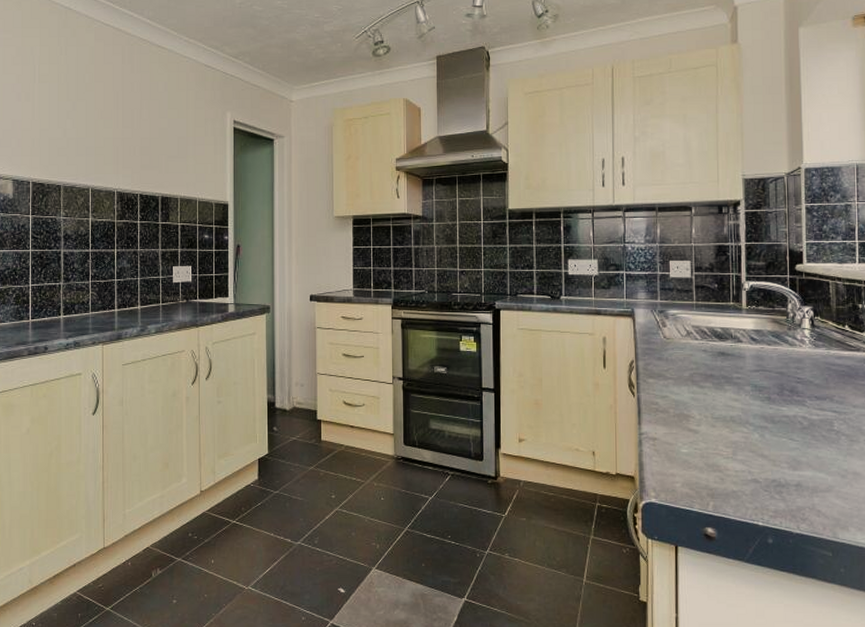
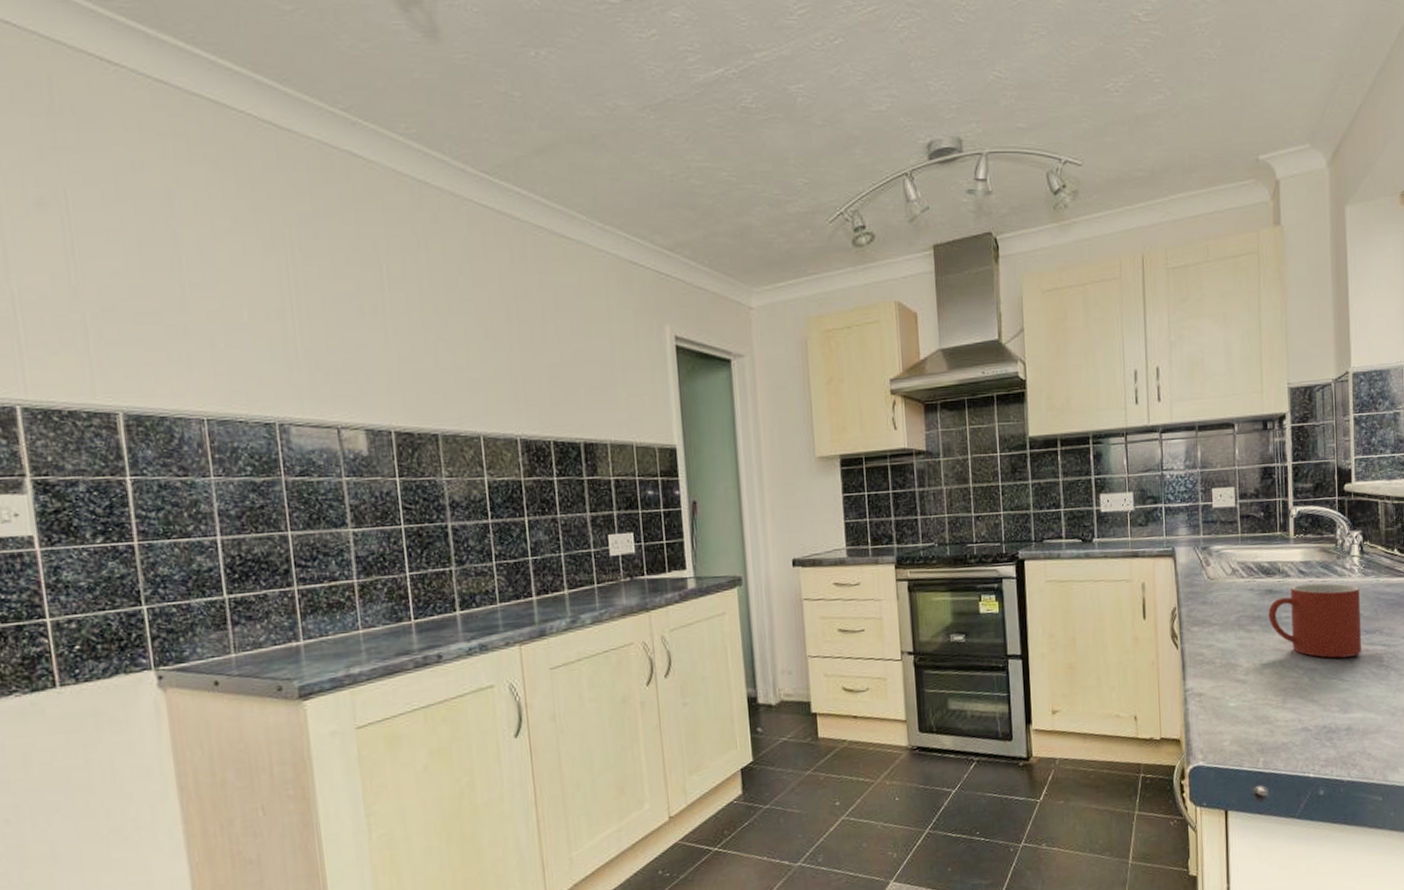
mug: none [720,349,812,419] -> present [1268,583,1362,658]

